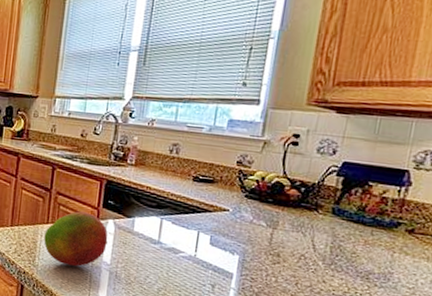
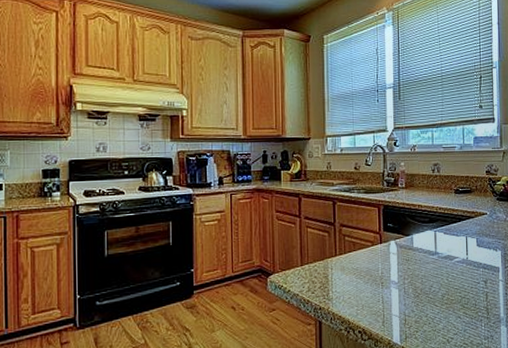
fruit: present [44,211,108,267] -> none [334,238,393,292]

